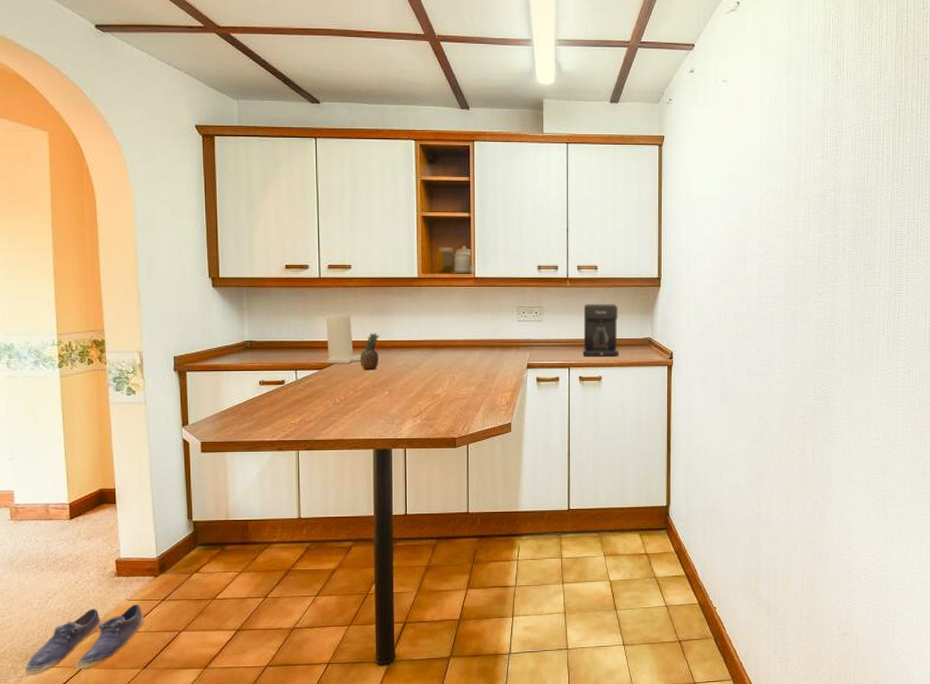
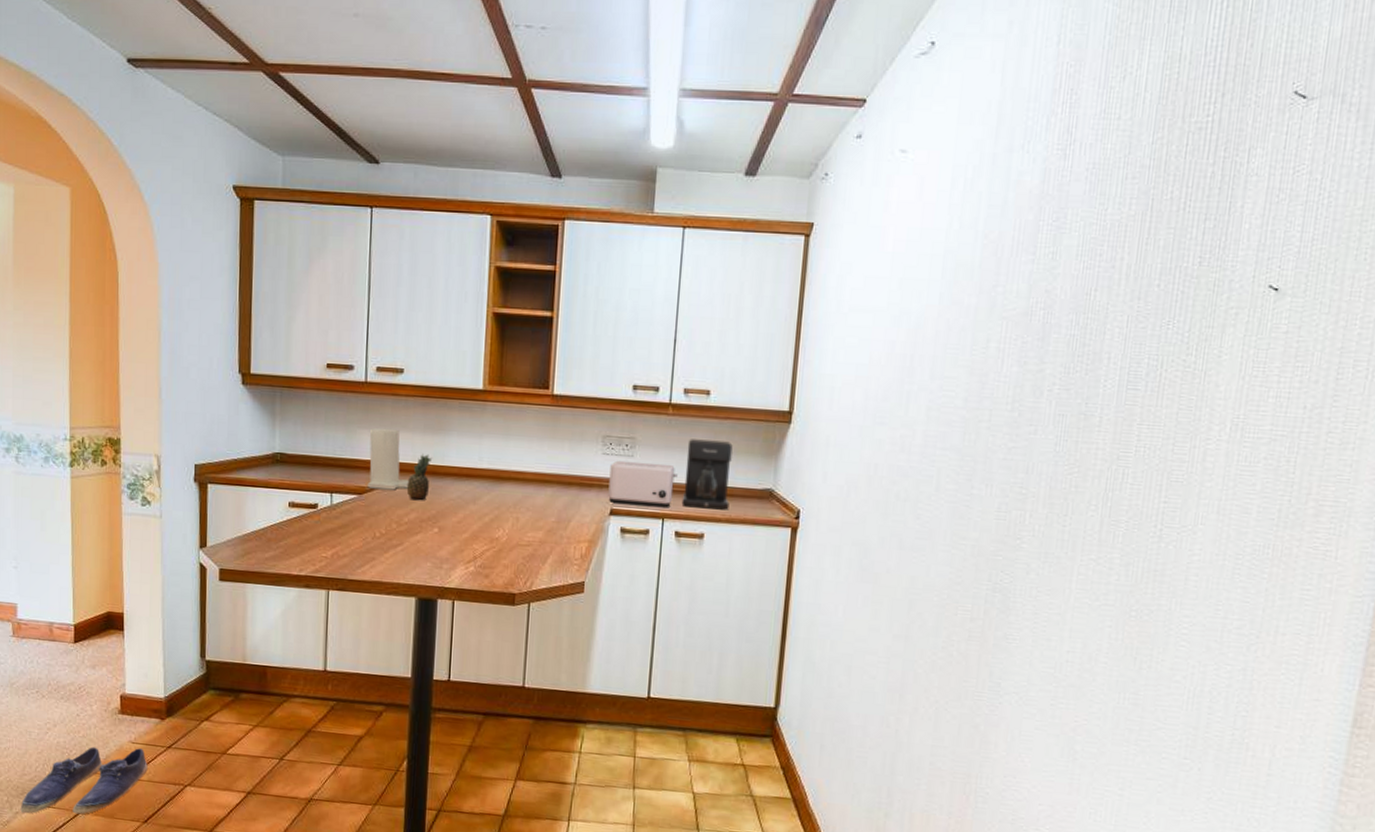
jar: present [436,246,455,274] -> none [506,352,531,388]
jar: present [453,245,475,274] -> none [527,352,555,390]
toaster: none [524,325,578,358] -> present [608,460,678,507]

